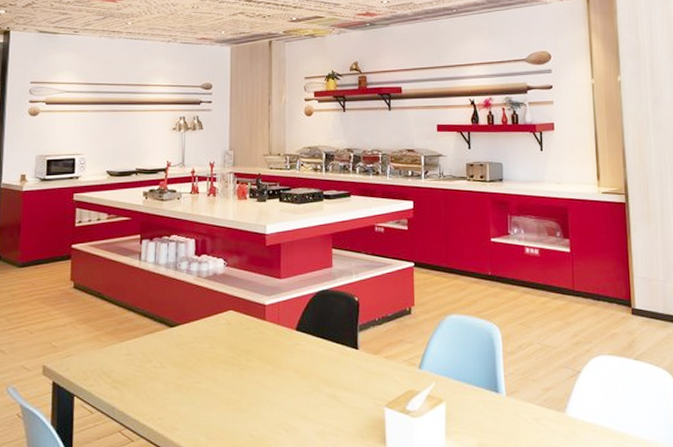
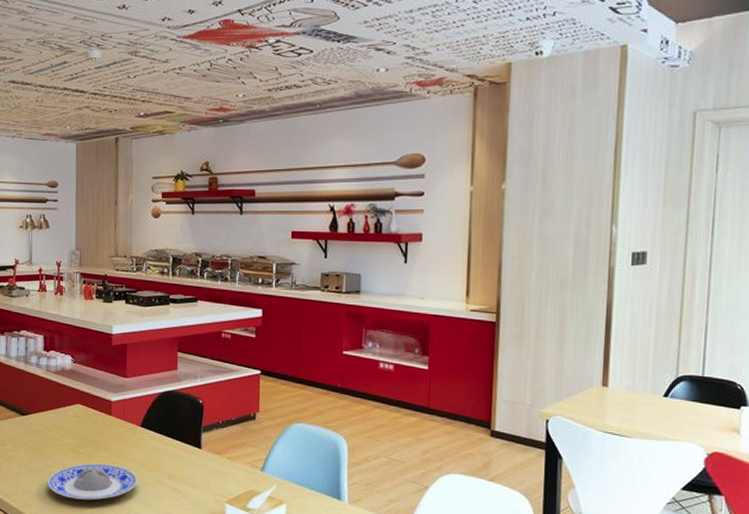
plate: none [197,374,293,418] -> present [48,463,137,500]

